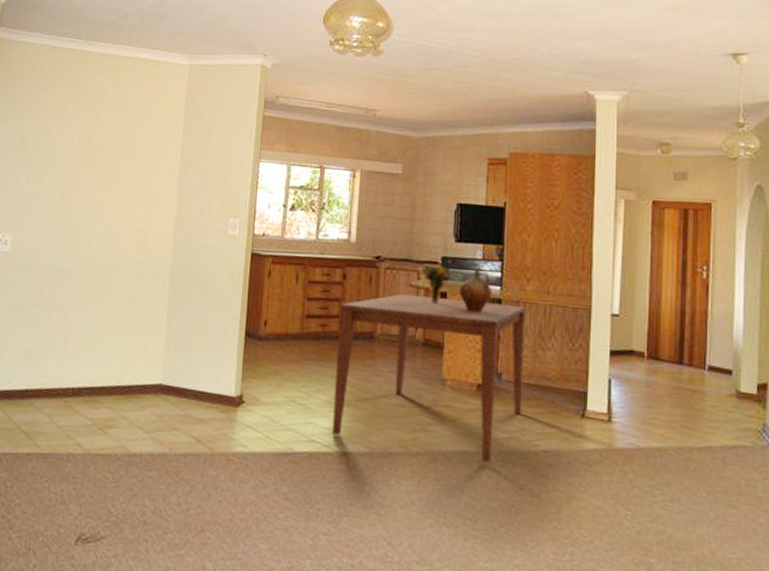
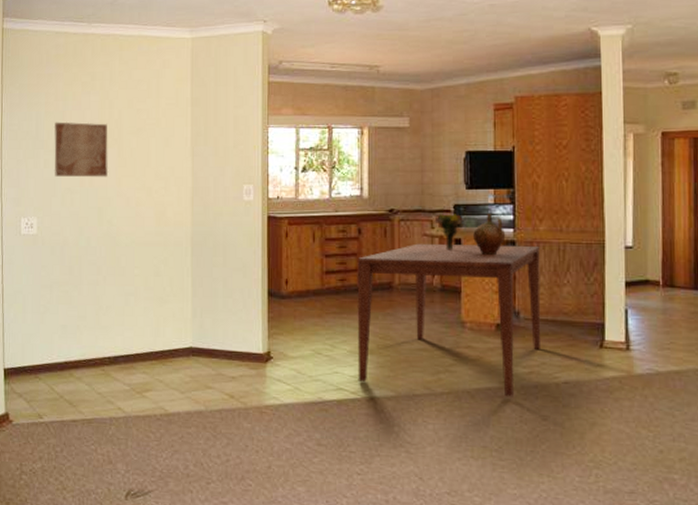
wall art: none [35,137,95,199] -> present [53,121,109,178]

